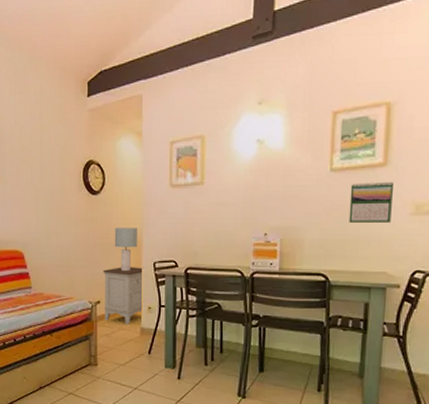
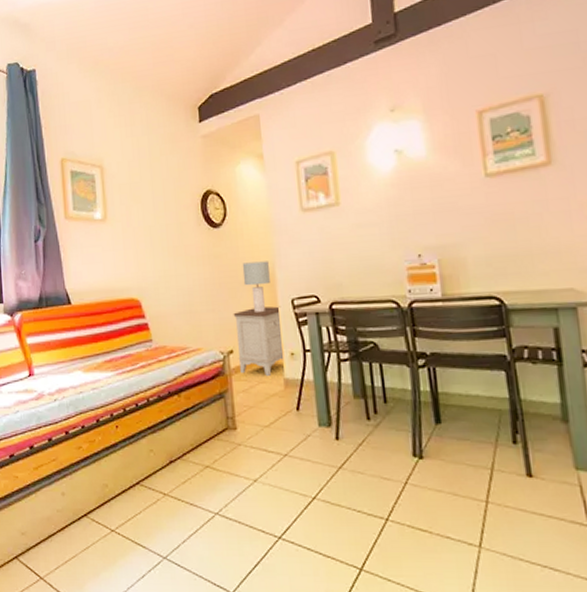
calendar: present [348,181,393,223] -> none [512,181,568,234]

